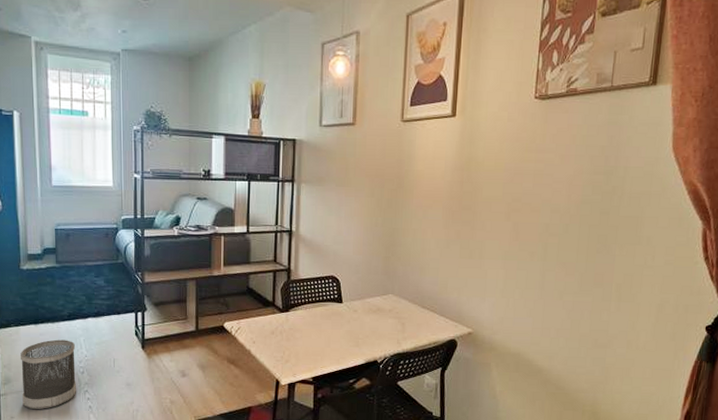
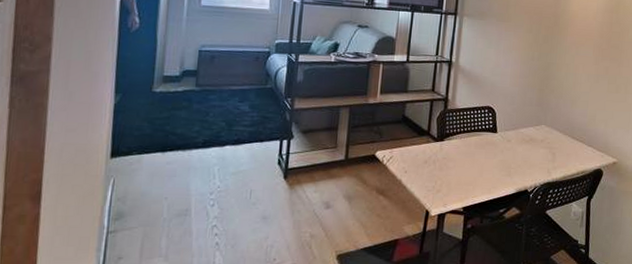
wastebasket: present [20,339,76,410] -> none [135,169,207,249]

